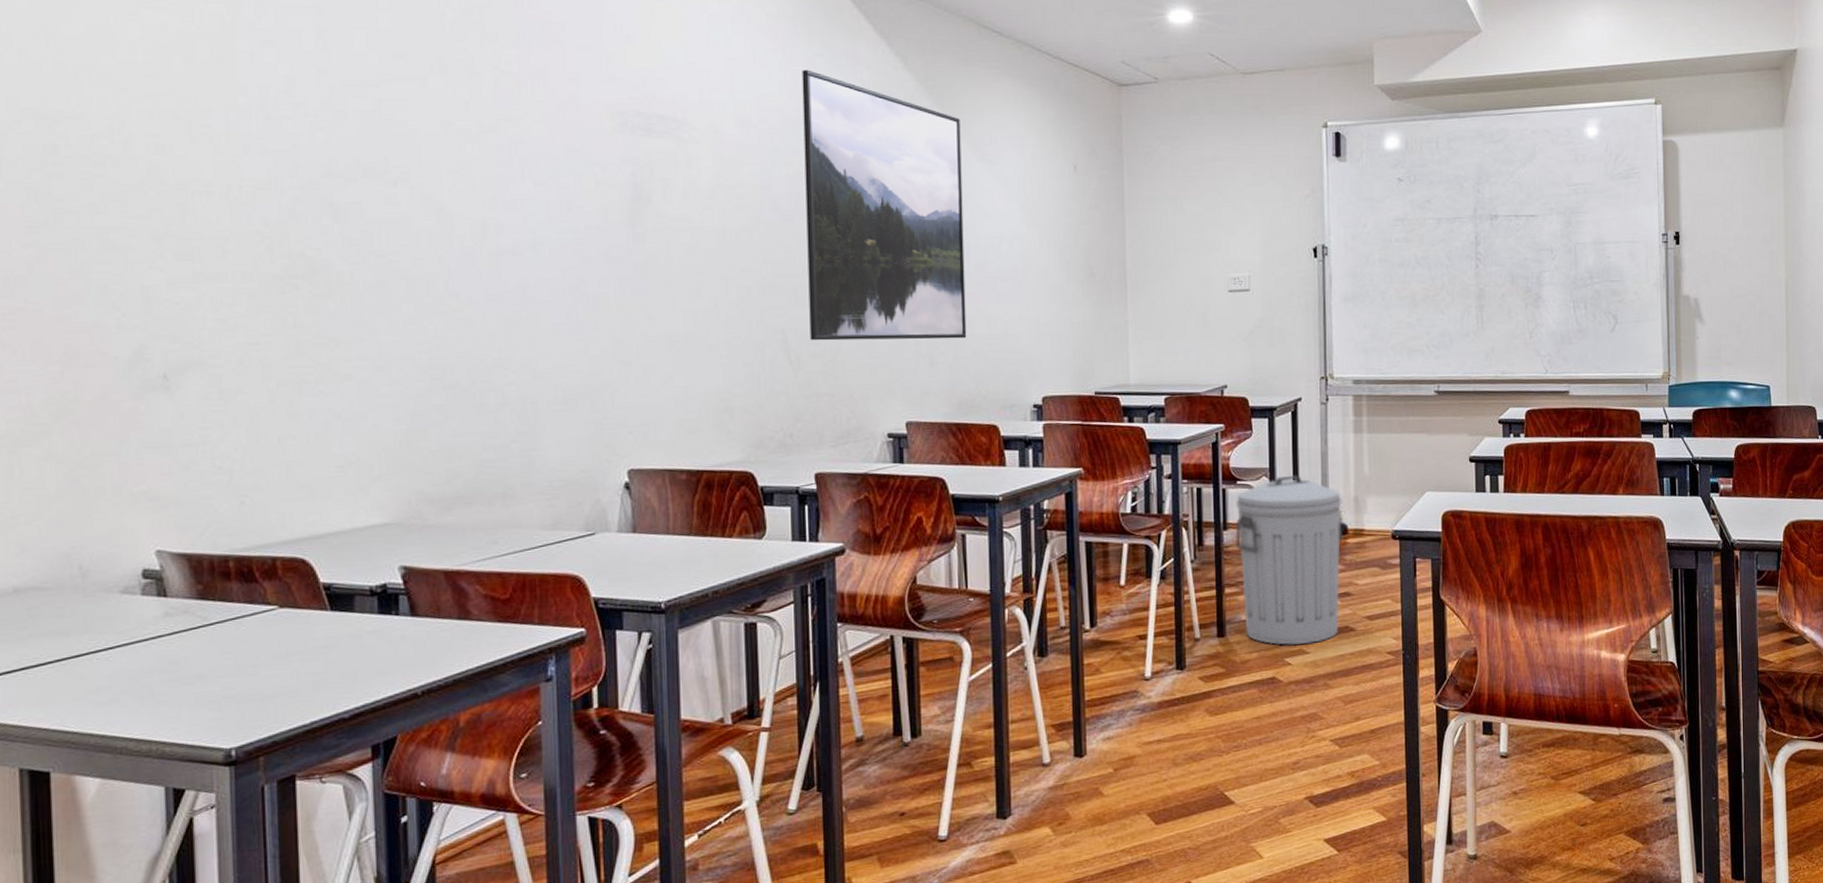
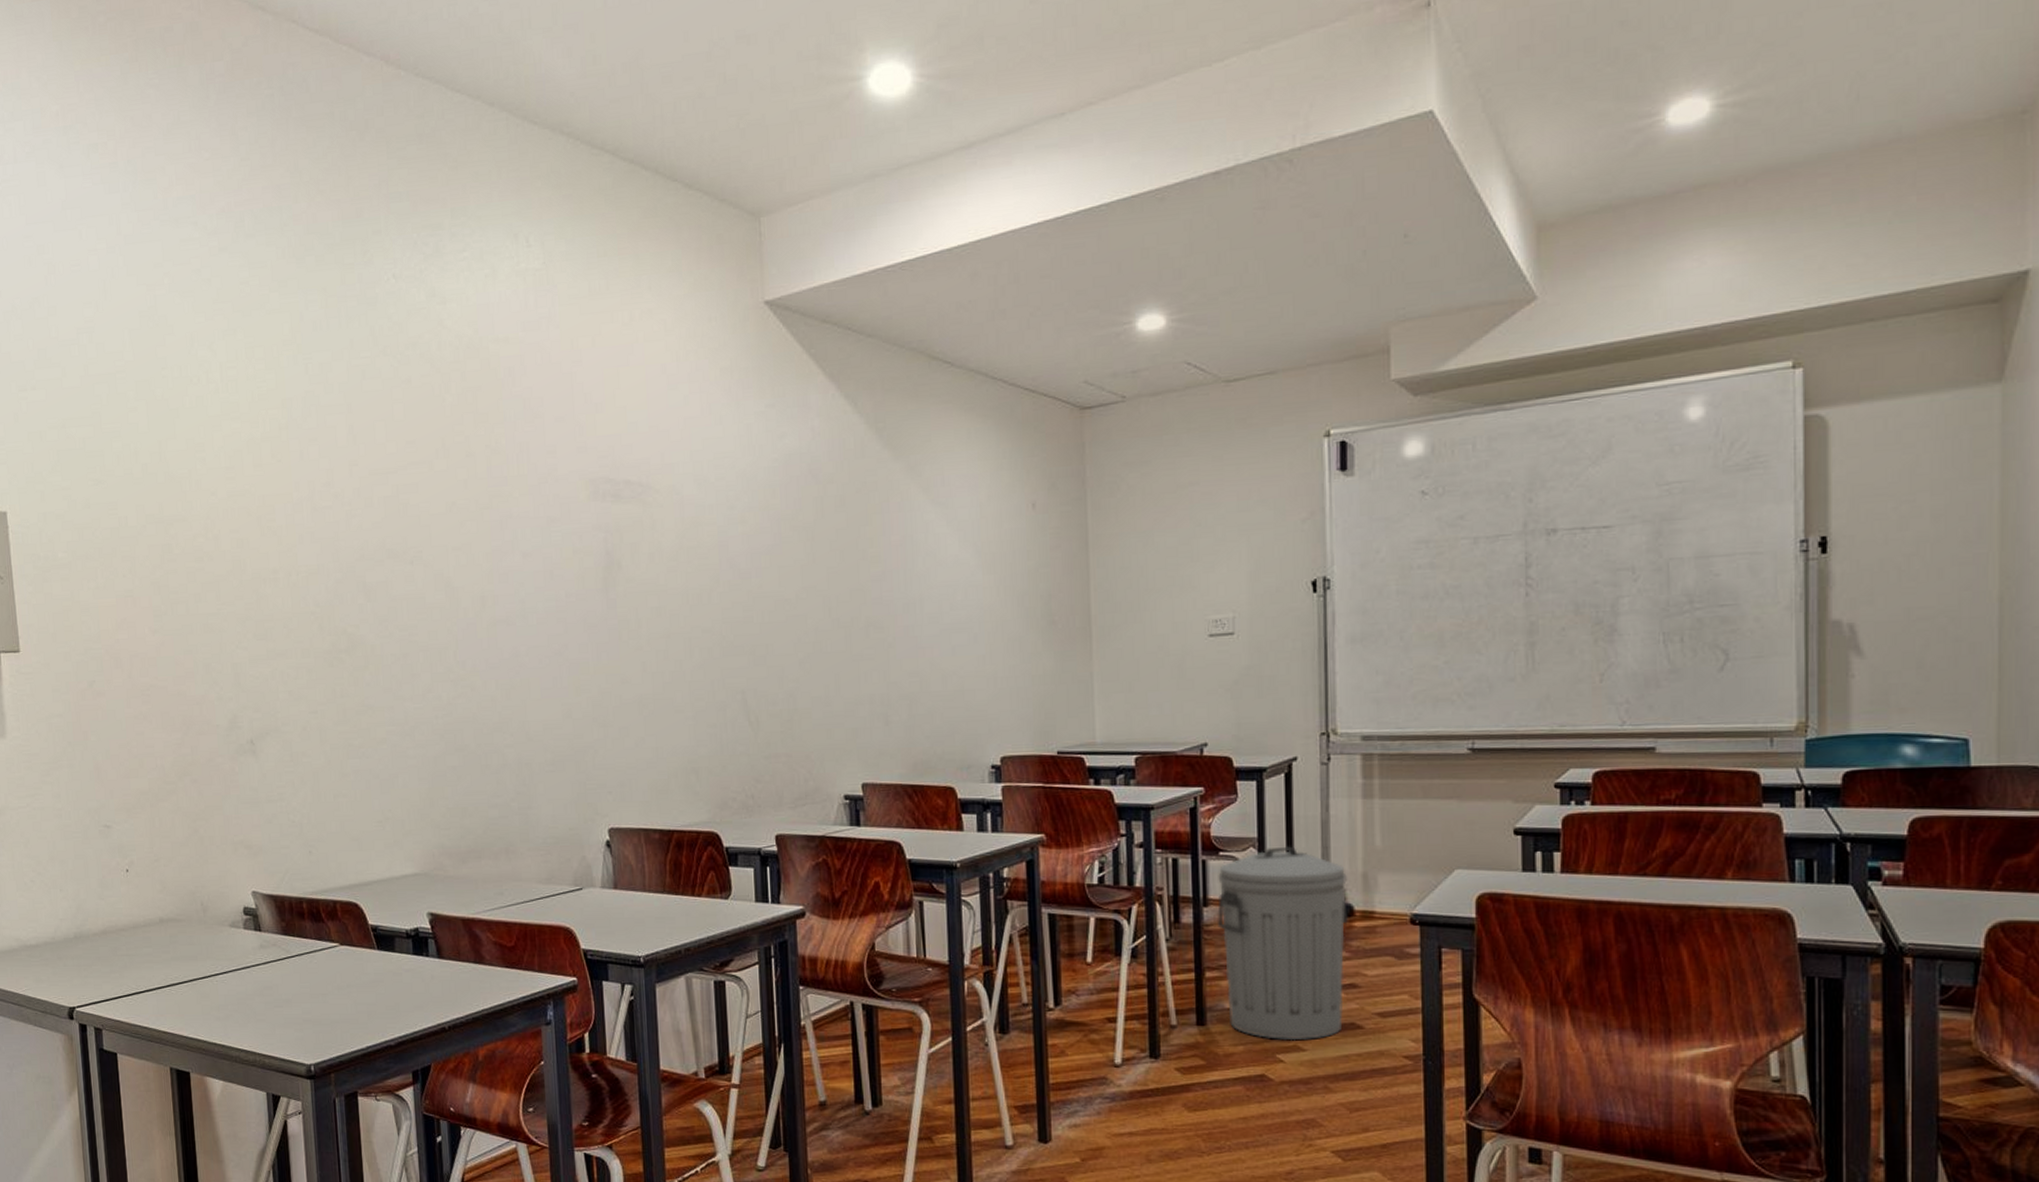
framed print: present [802,69,967,341] -> none [755,422,921,701]

